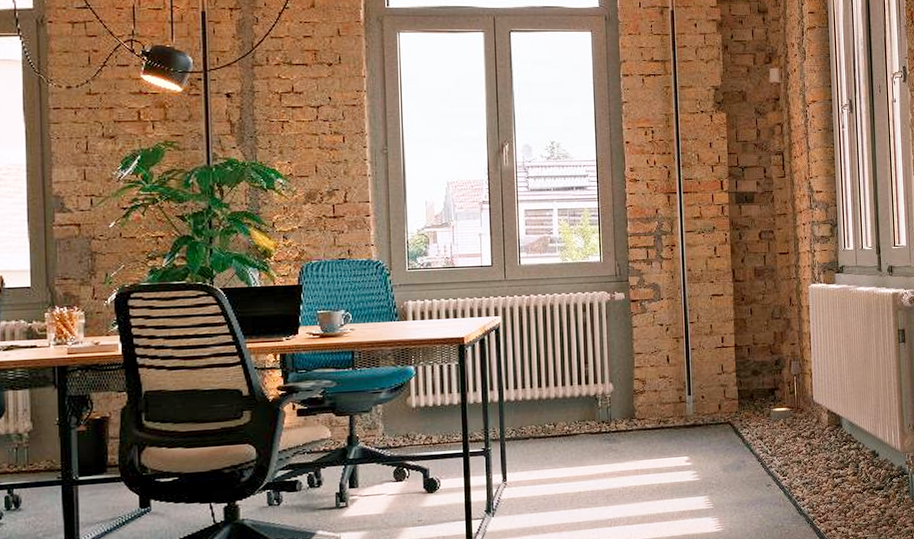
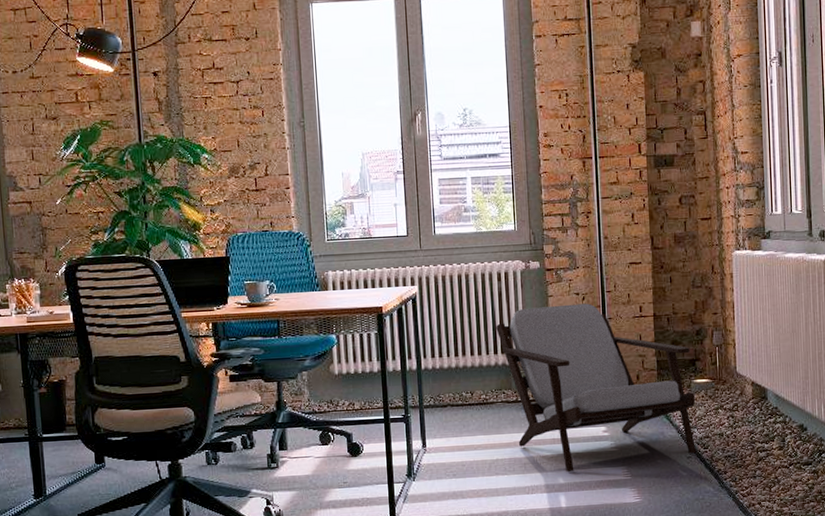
armchair: none [580,334,776,504] -> present [496,303,697,473]

